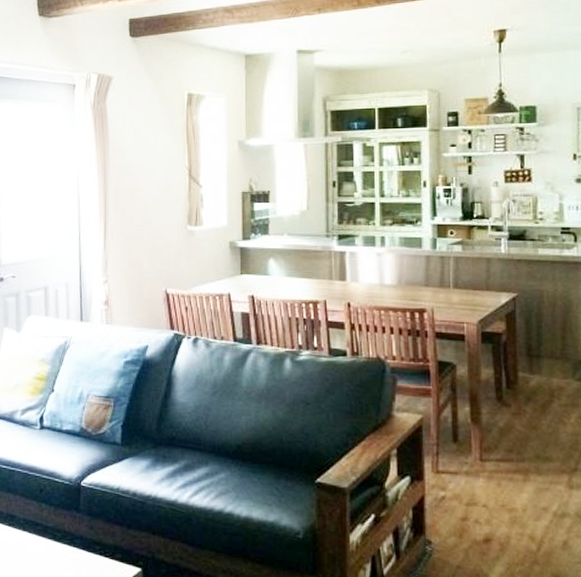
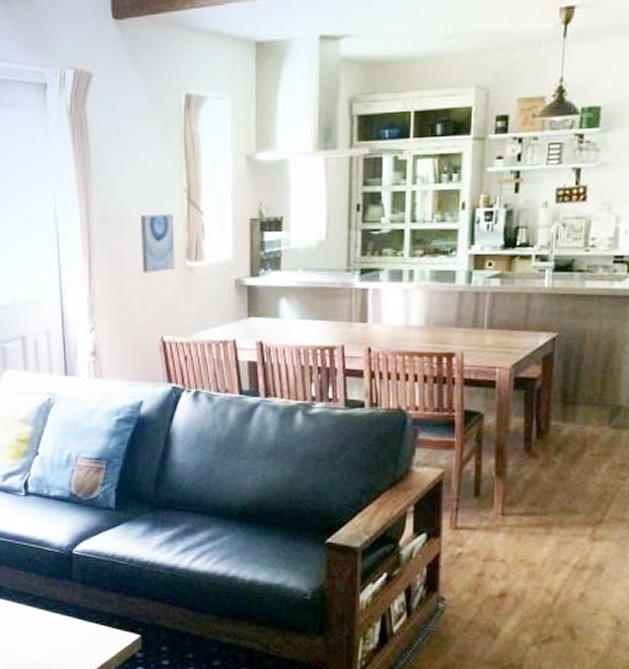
wall art: none [148,187,178,235] -> present [140,214,175,273]

